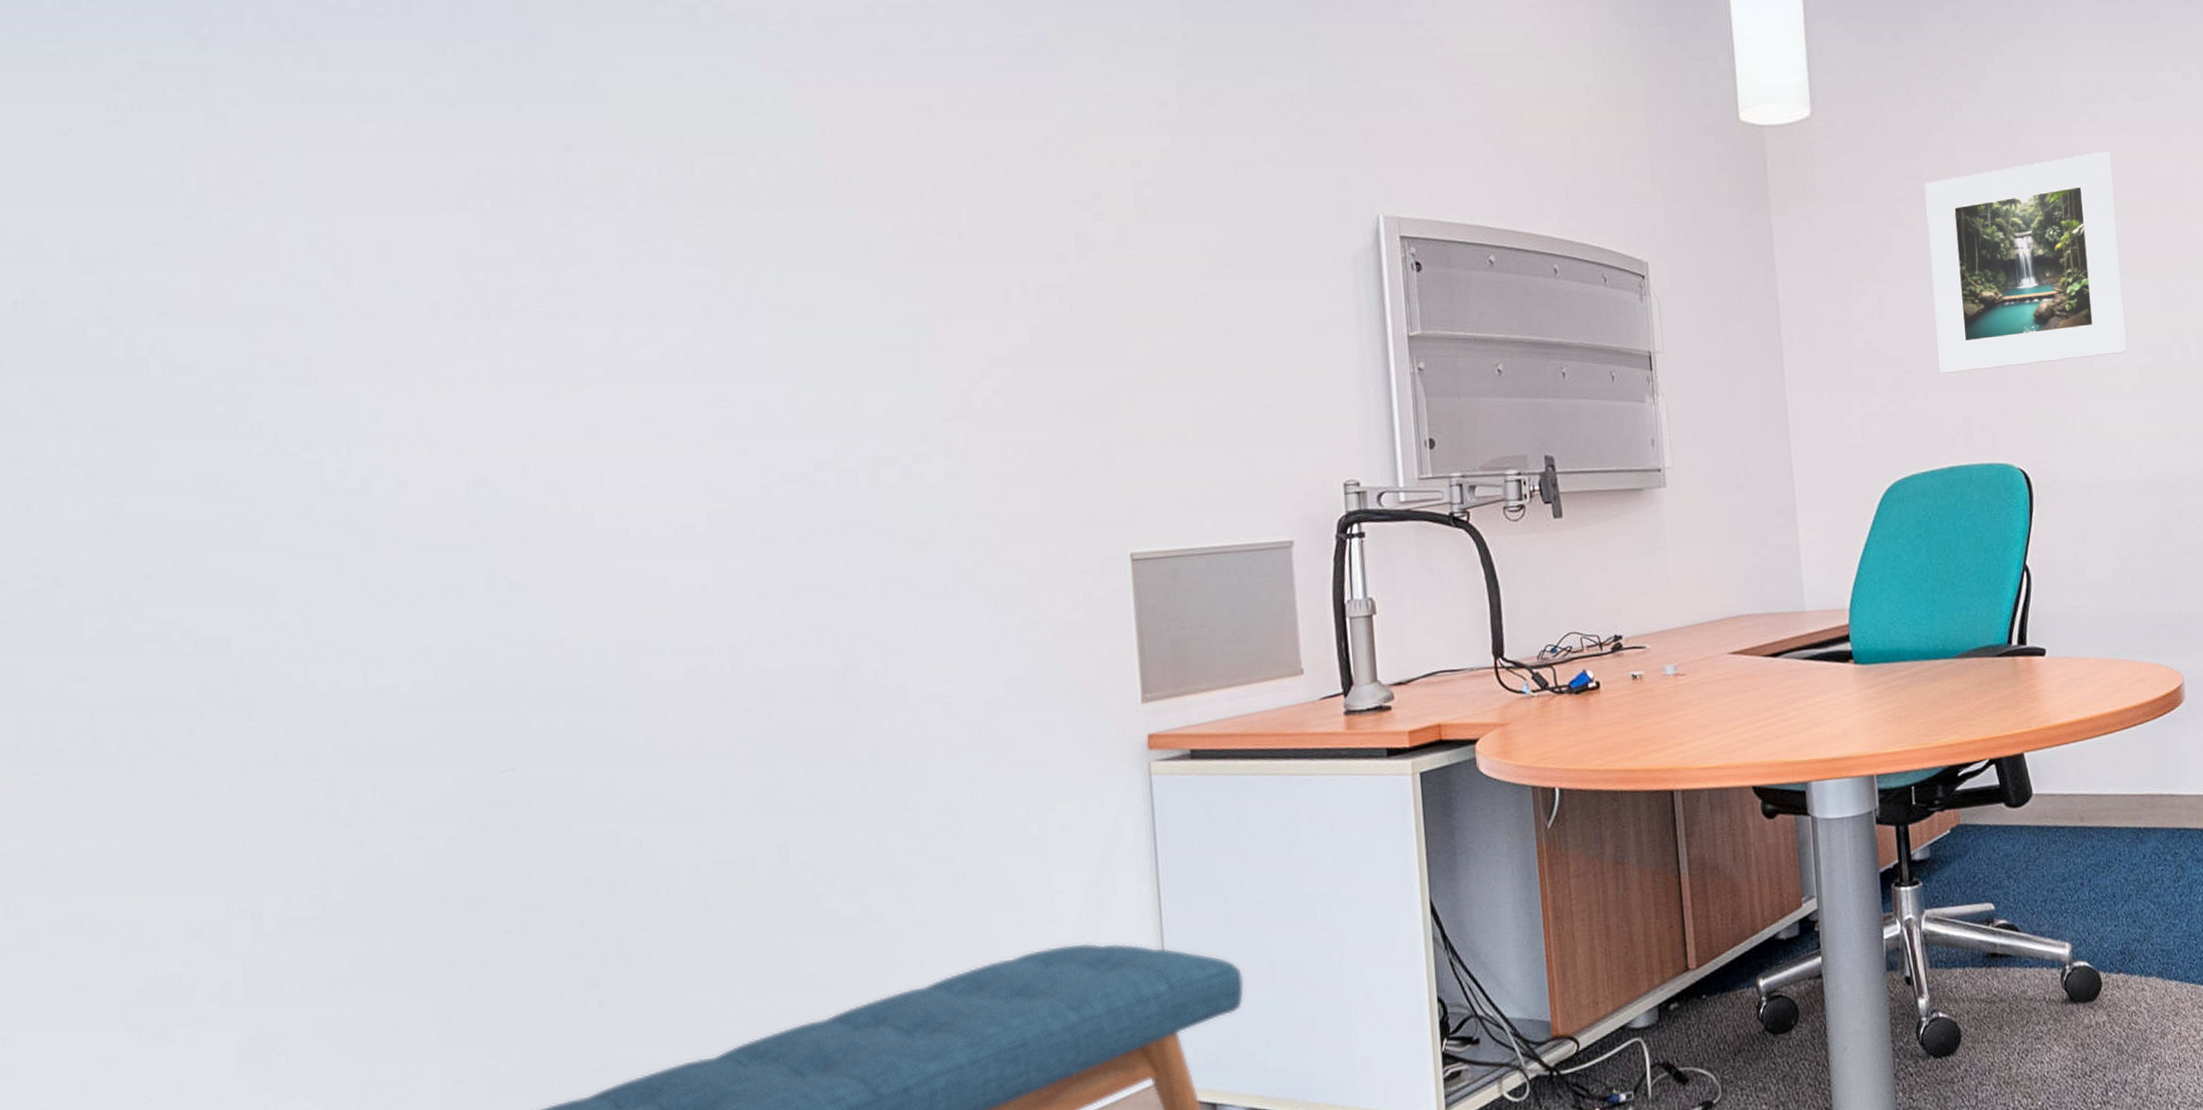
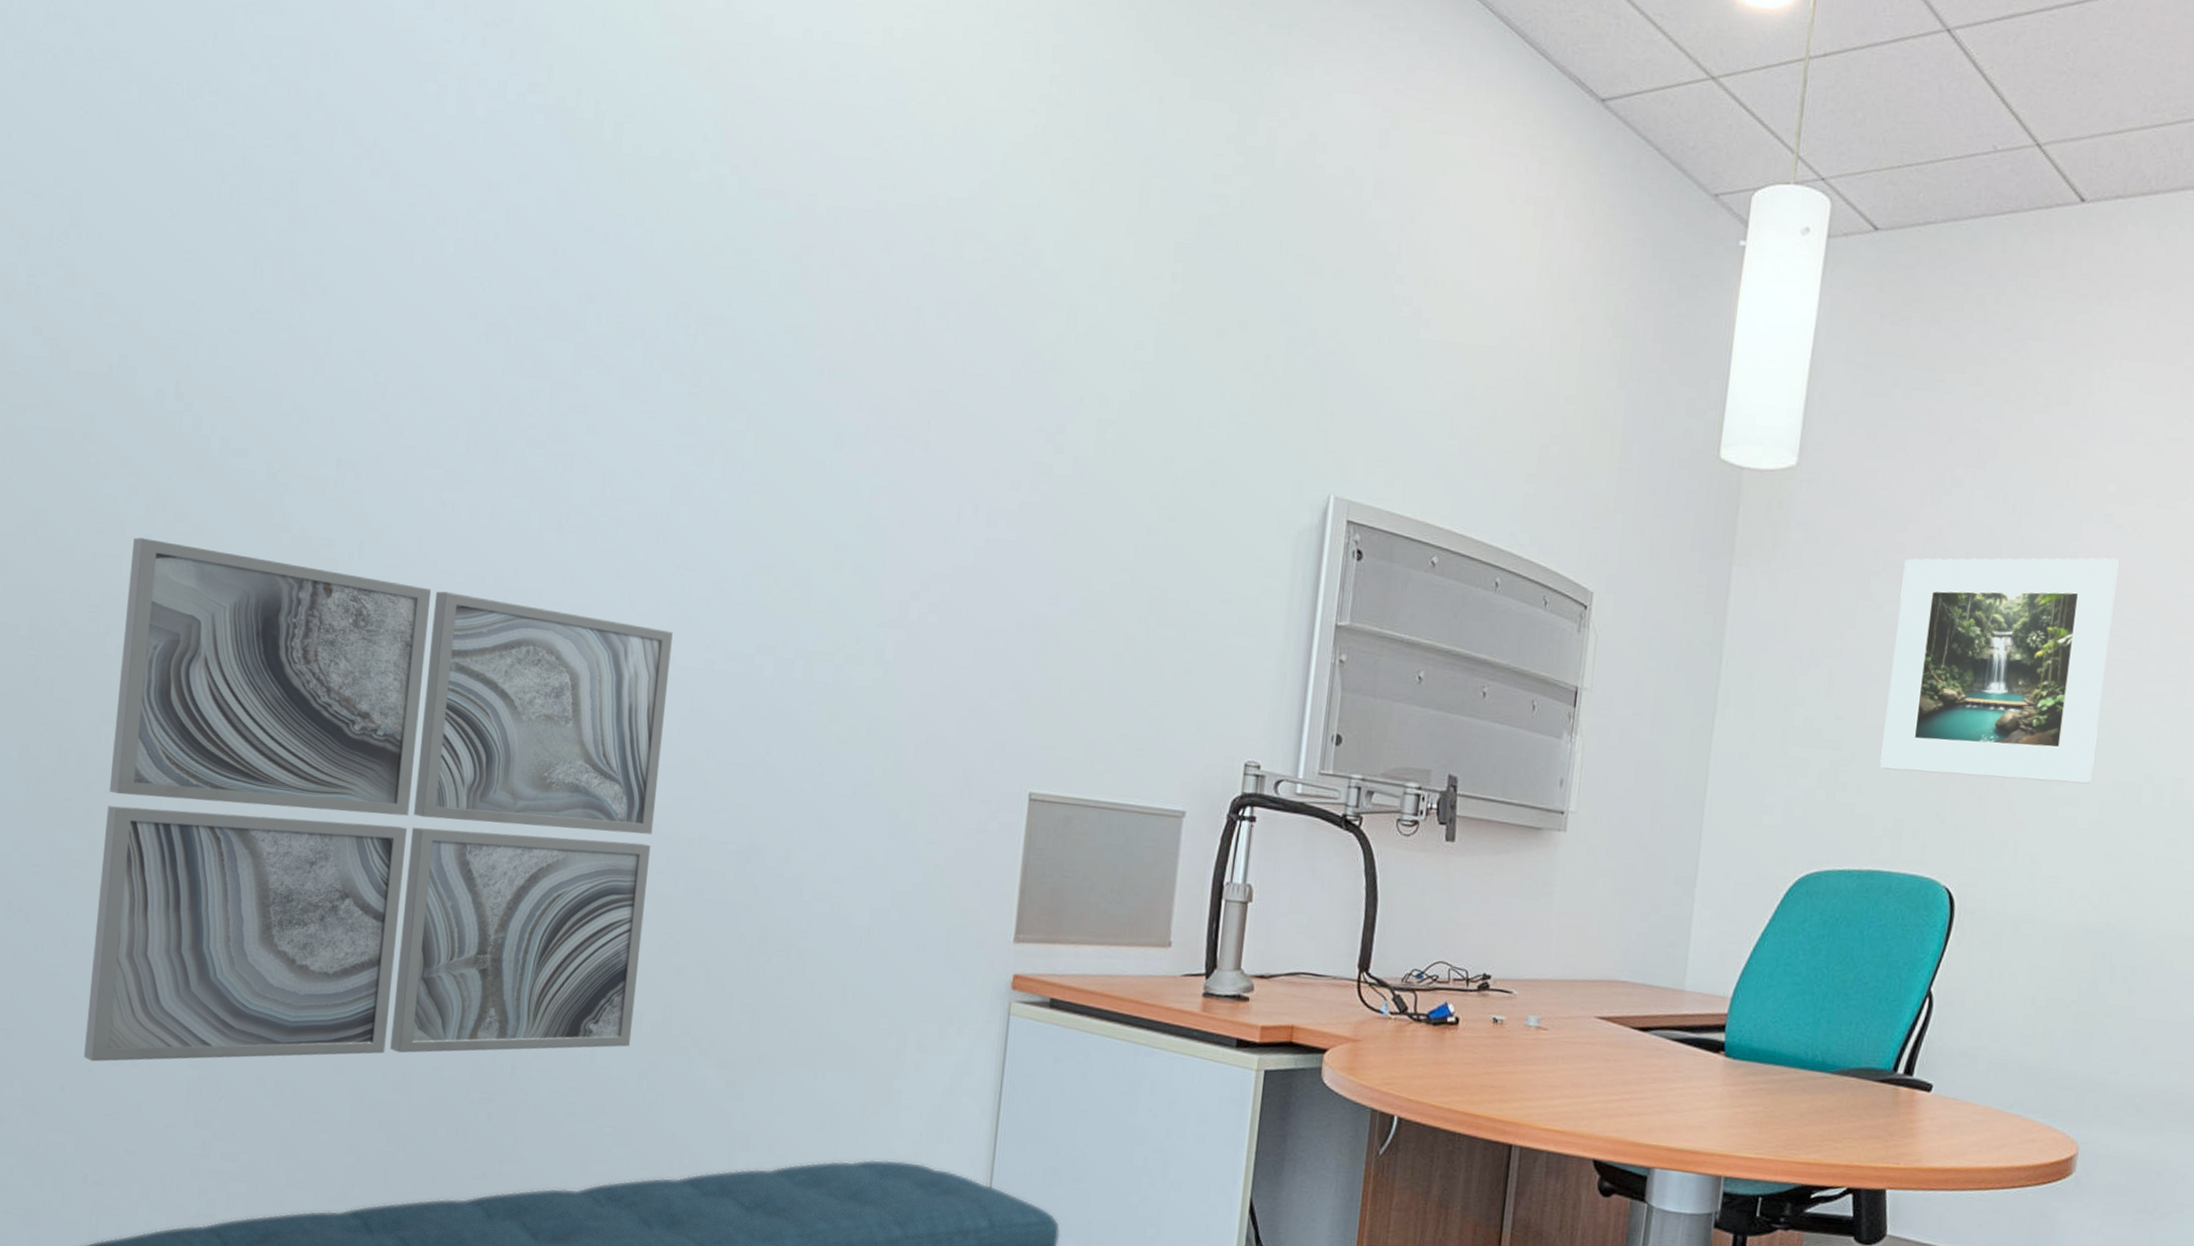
wall art: none [72,466,748,1050] -> present [84,537,673,1062]

